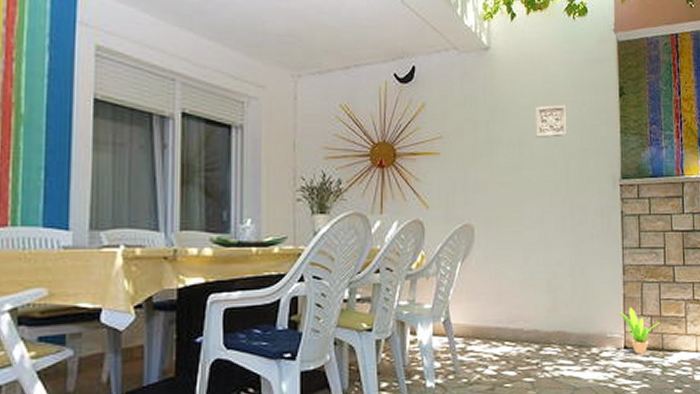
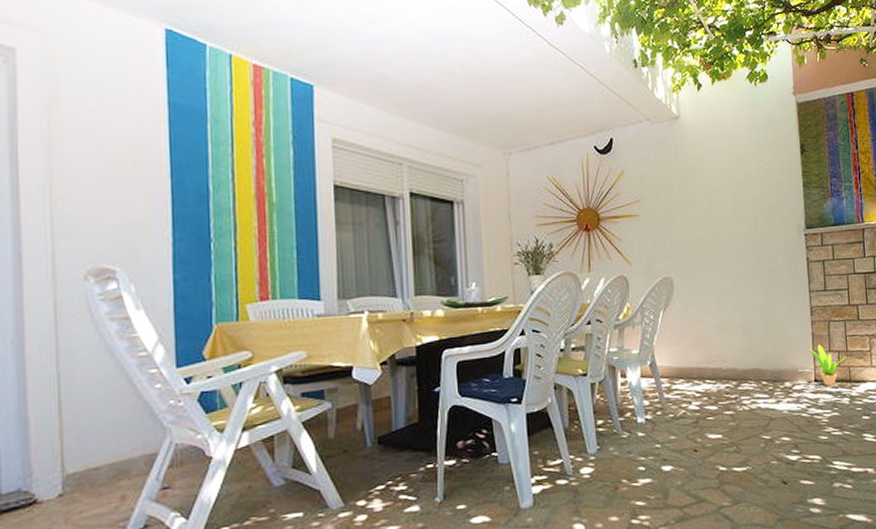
wall ornament: present [536,104,567,139] -> none [724,164,754,197]

